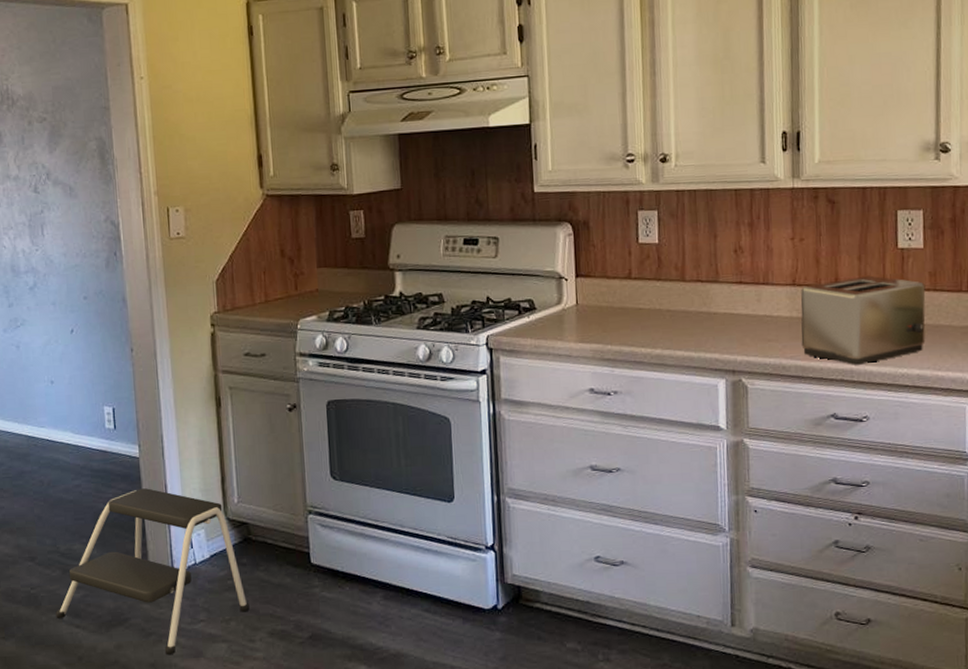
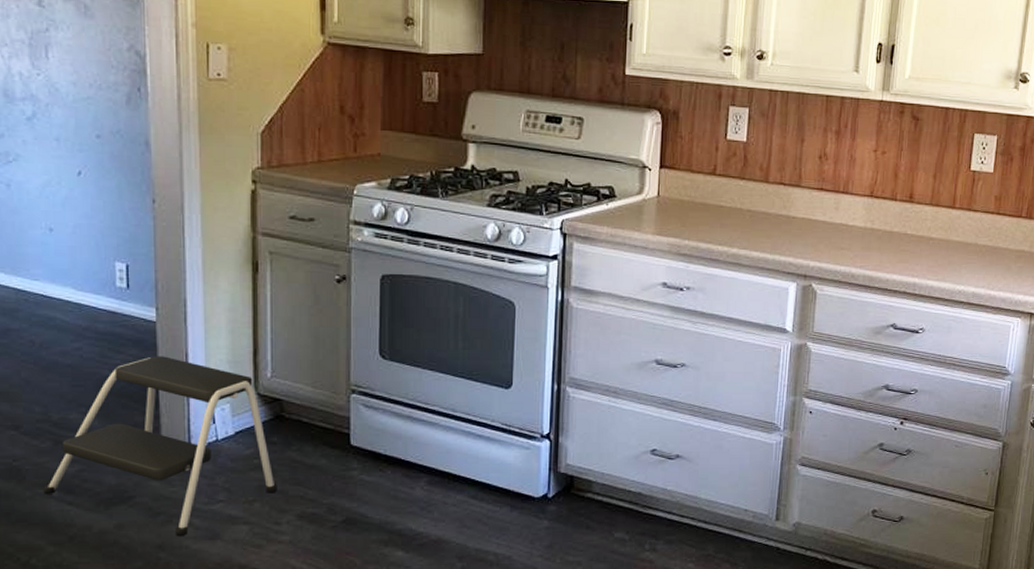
toaster: present [800,275,926,366] -> none [871,194,990,280]

